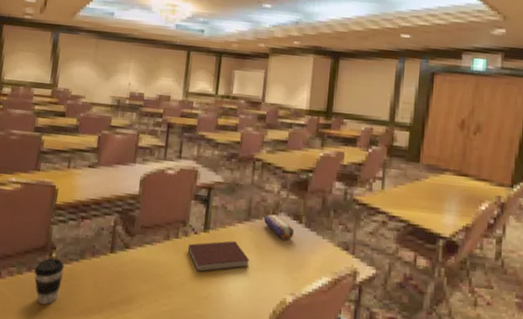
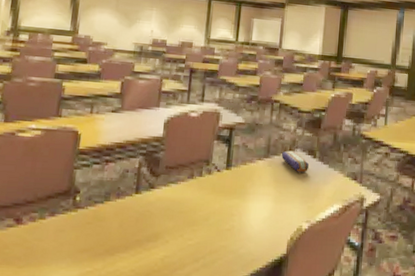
coffee cup: present [34,257,64,305] -> none [57,201,89,247]
notebook: present [187,241,250,273] -> none [211,176,269,207]

